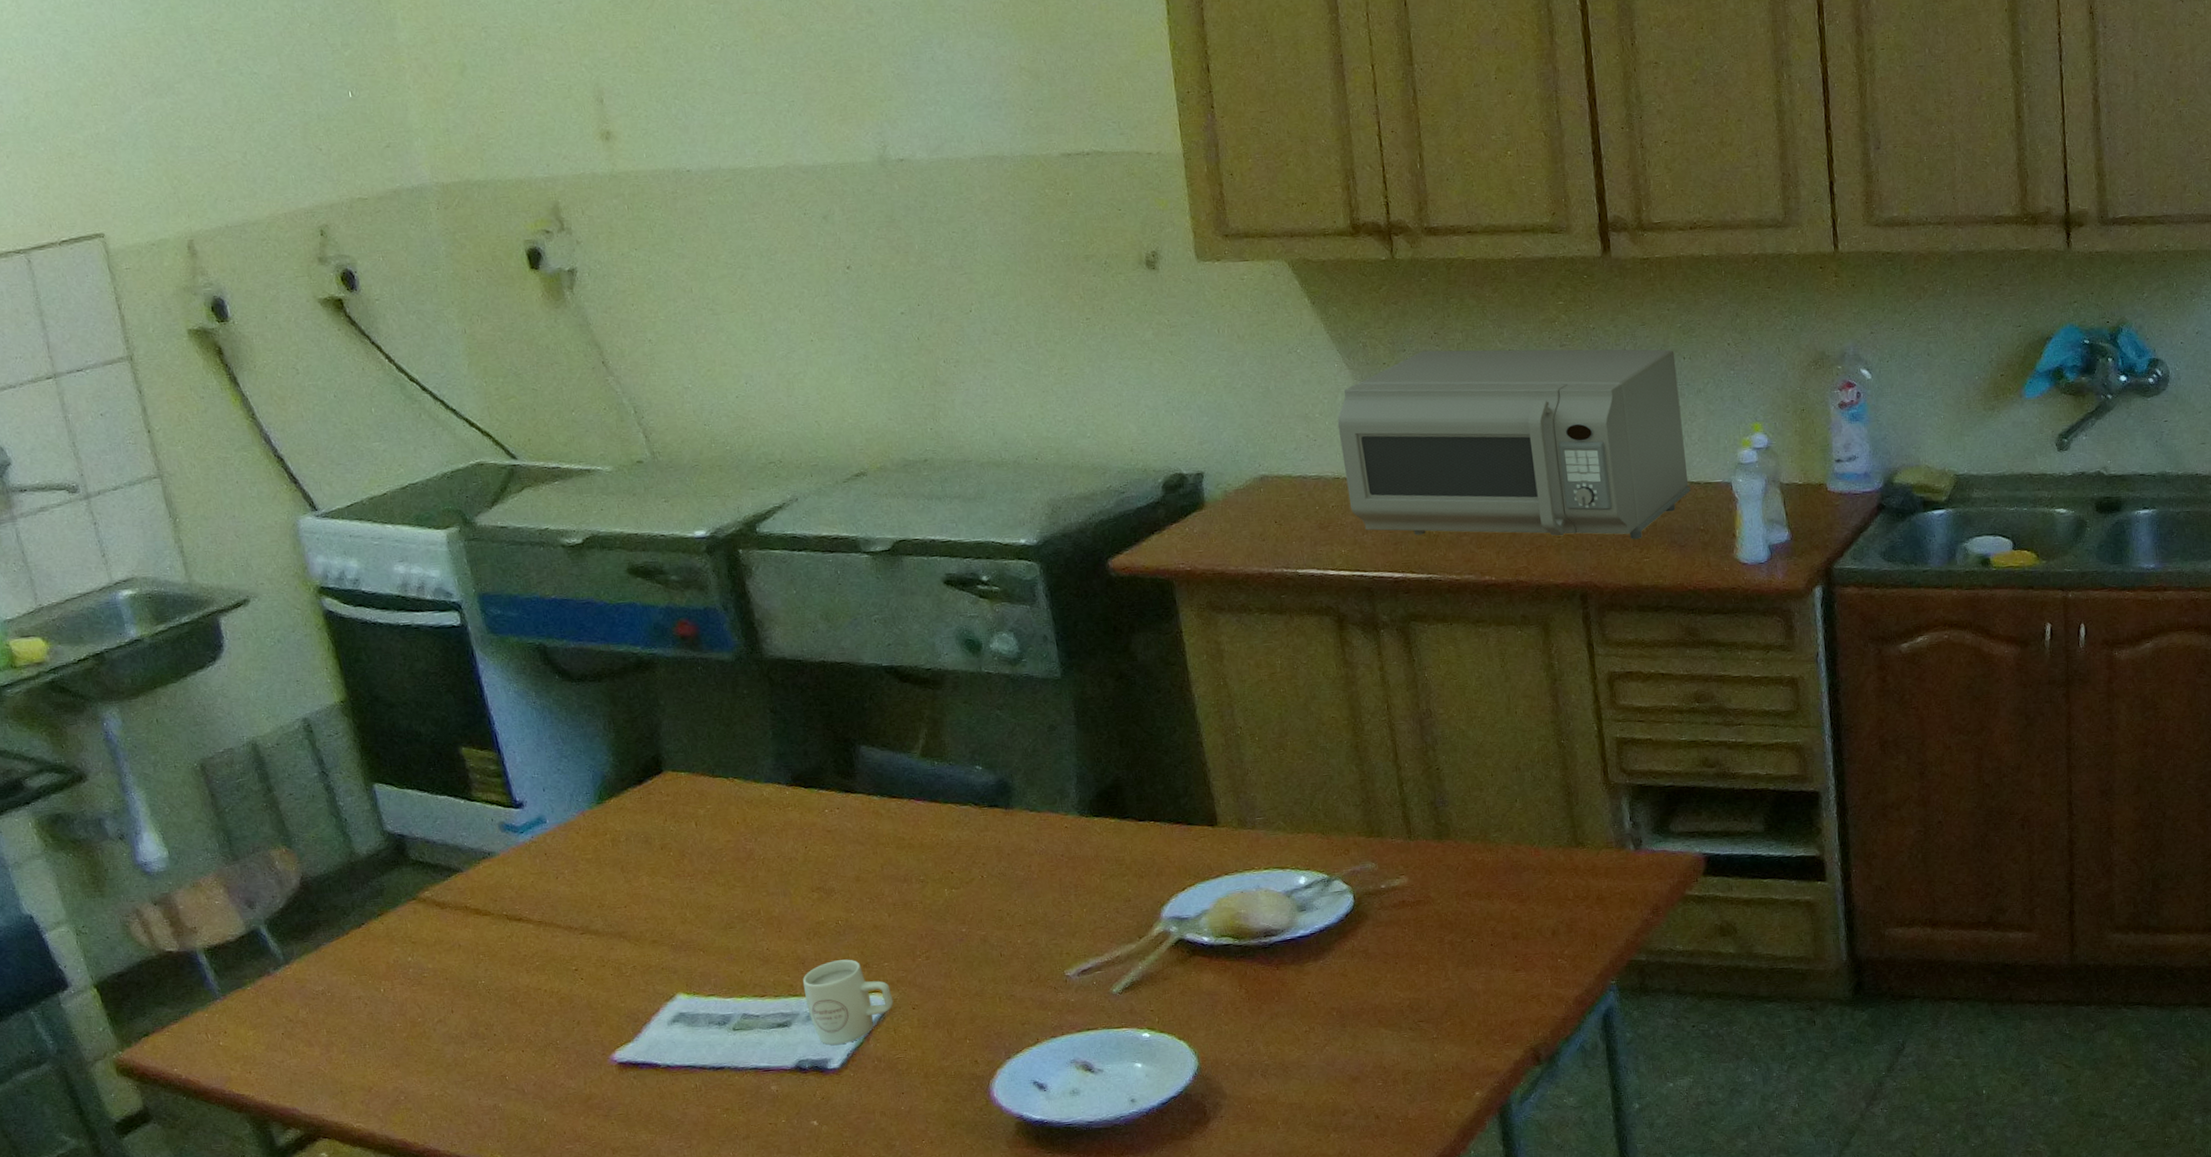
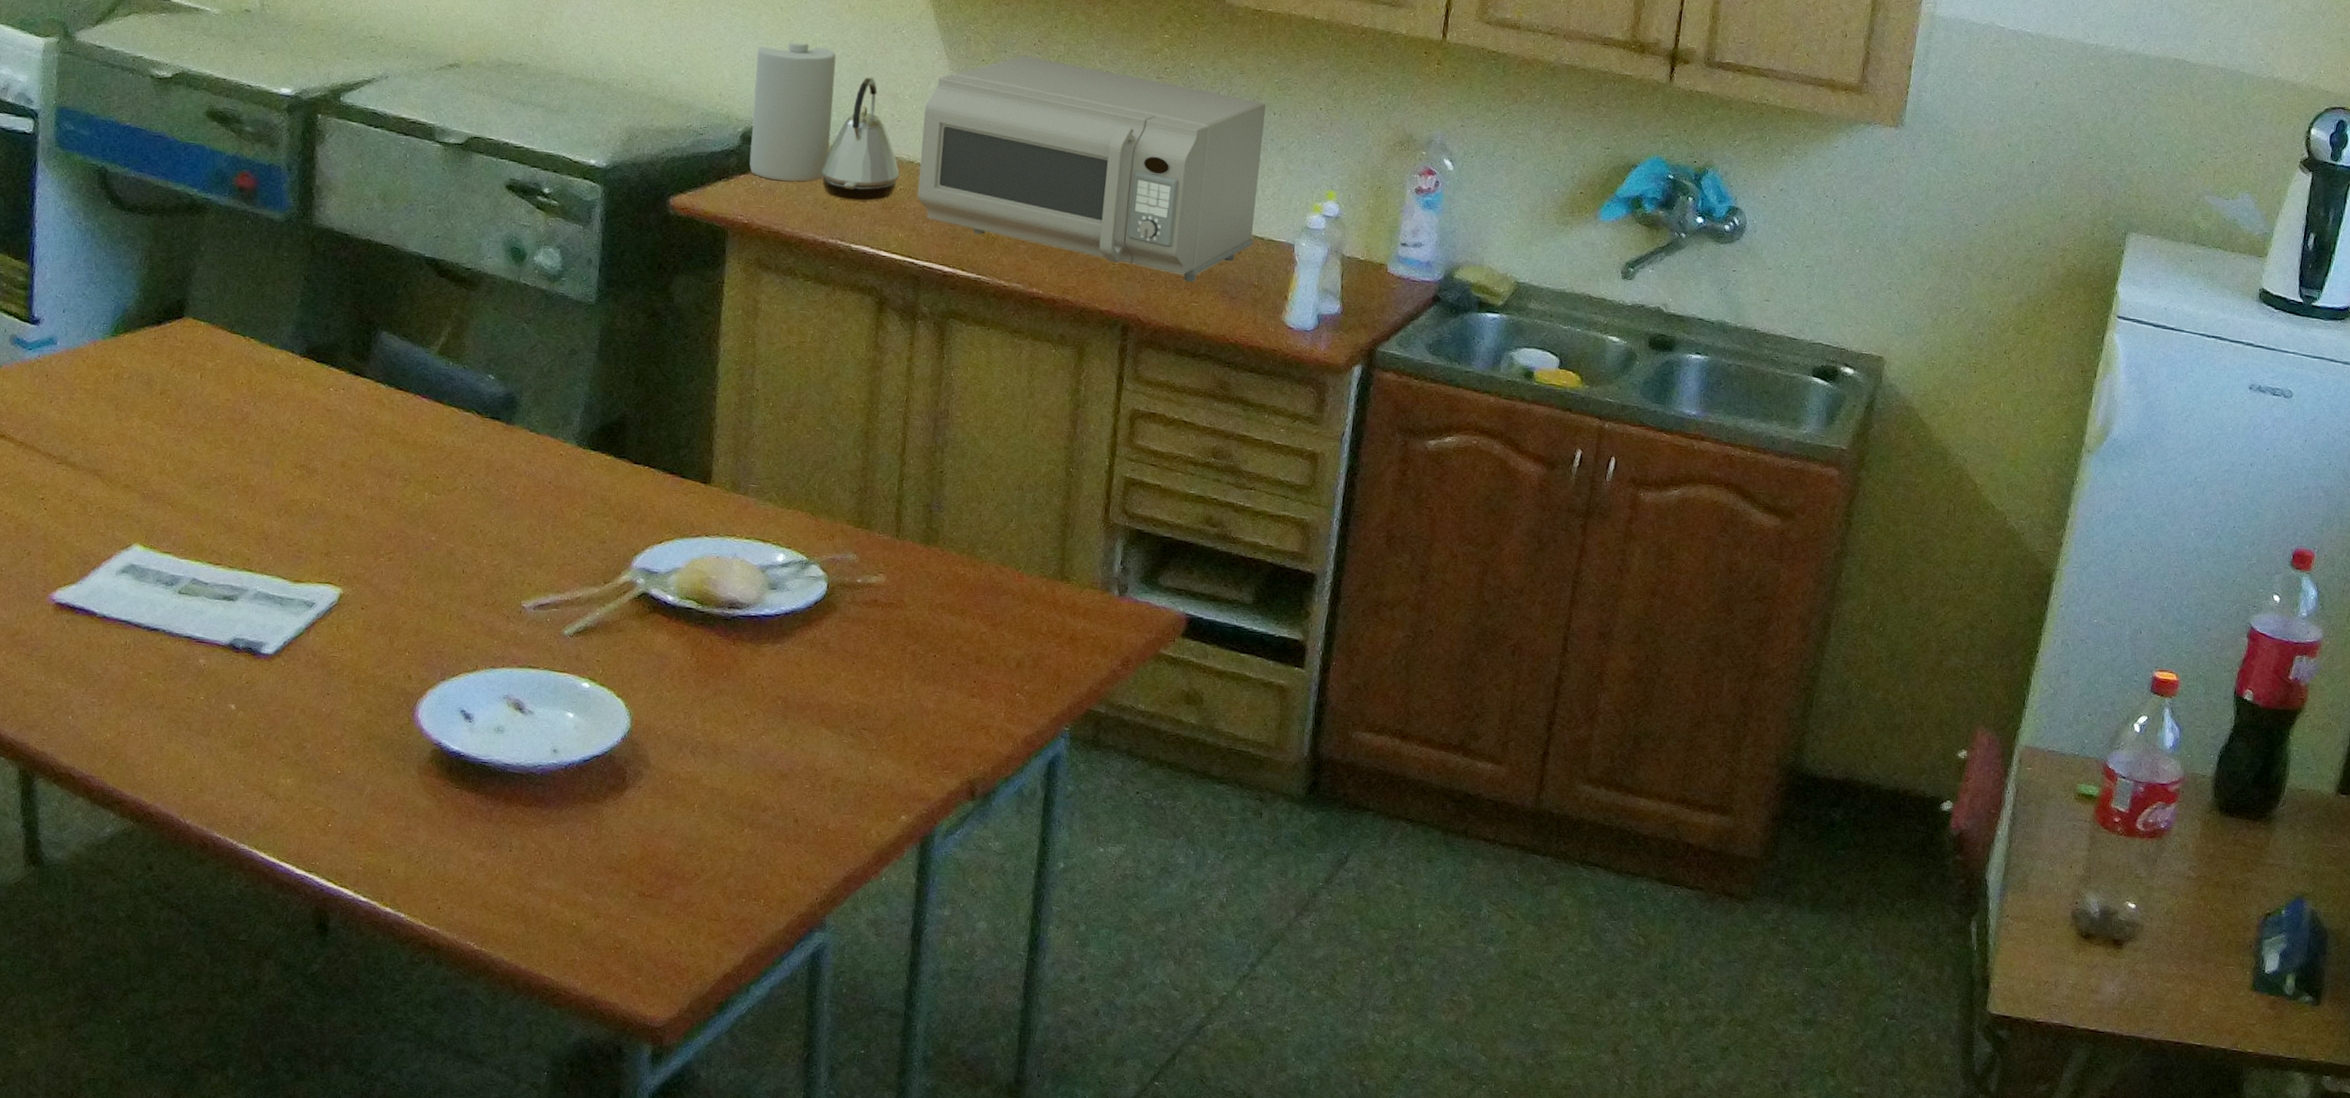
mug: present [802,959,894,1045] -> none [257,542,345,631]
paper towel holder: none [1157,382,1254,523] -> present [749,42,836,182]
kettle: none [1249,403,1329,529] -> present [820,77,900,202]

